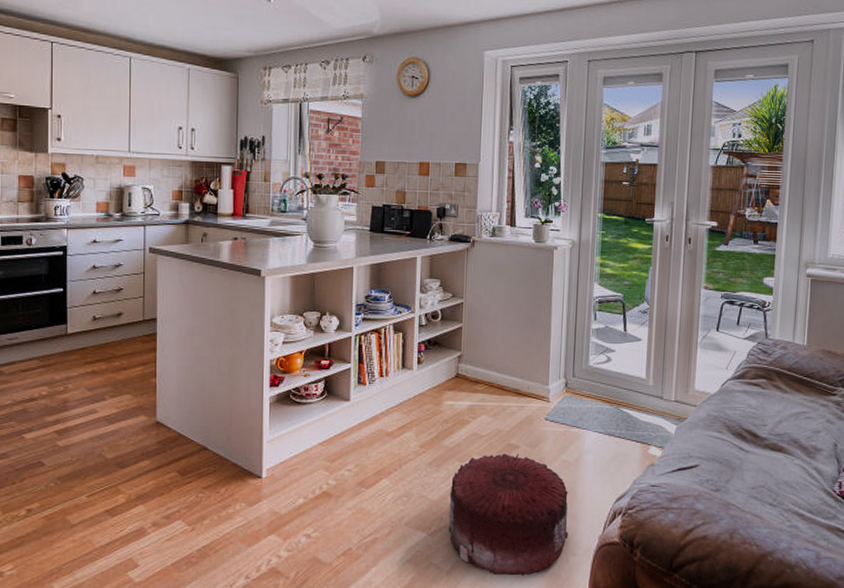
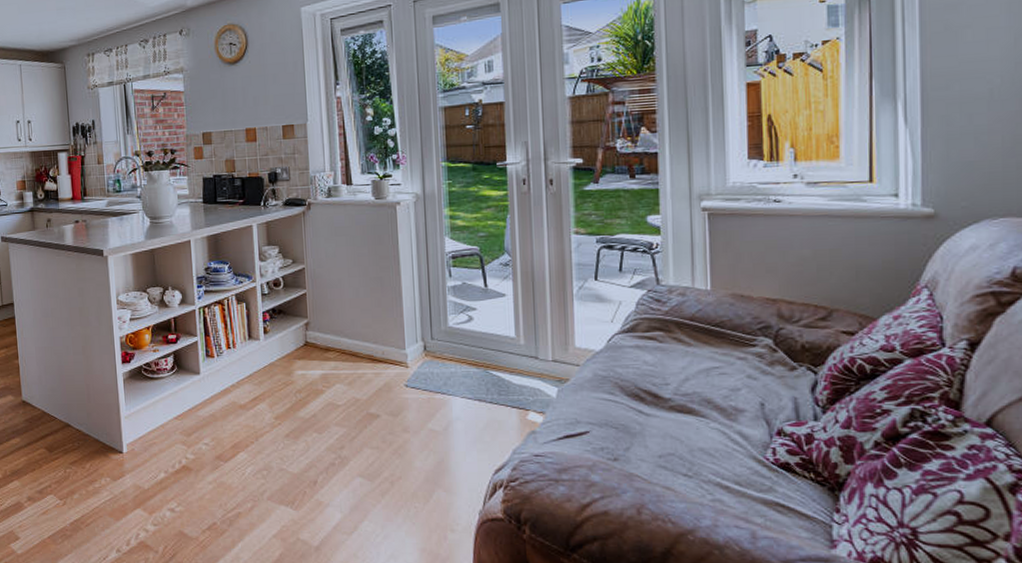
pouf: present [448,453,568,576] -> none [310,423,444,553]

